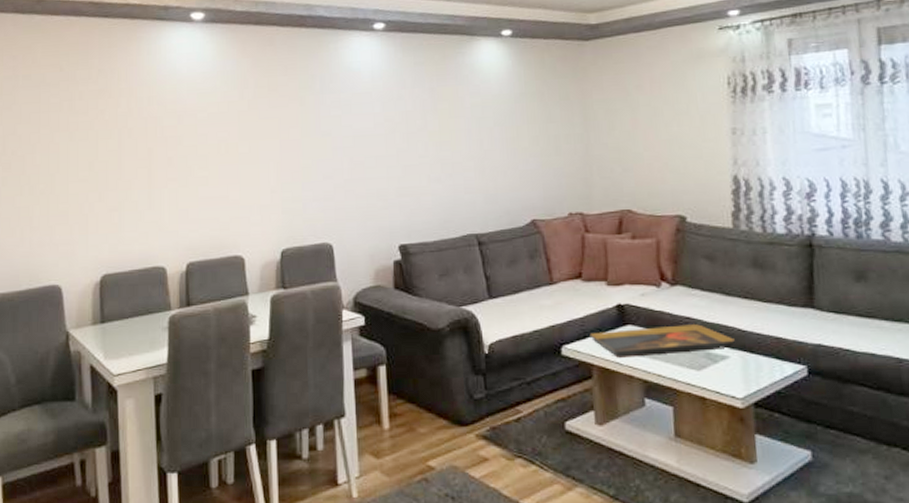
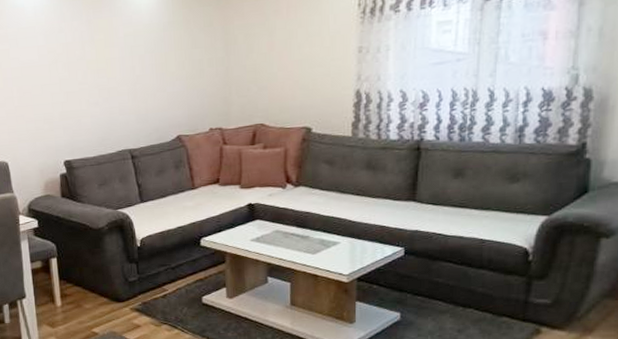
decorative tray: present [589,324,735,358] -> none [224,217,345,246]

